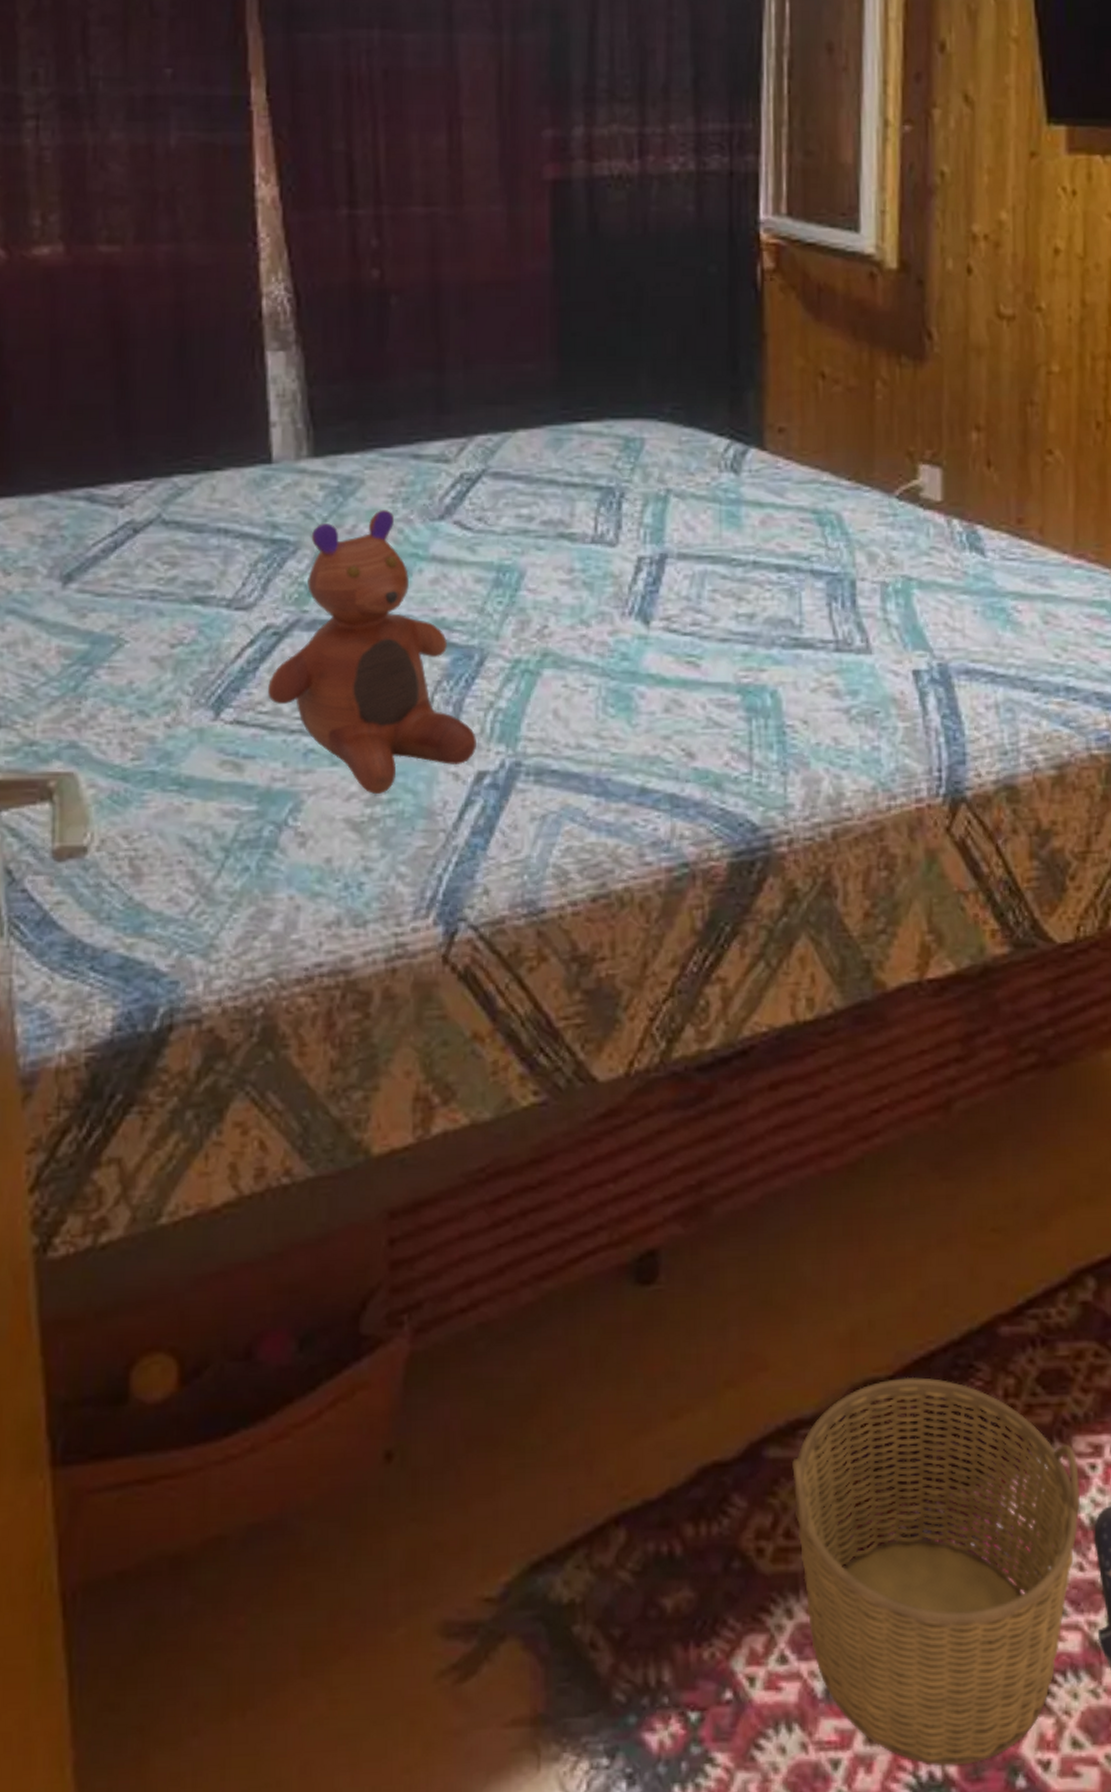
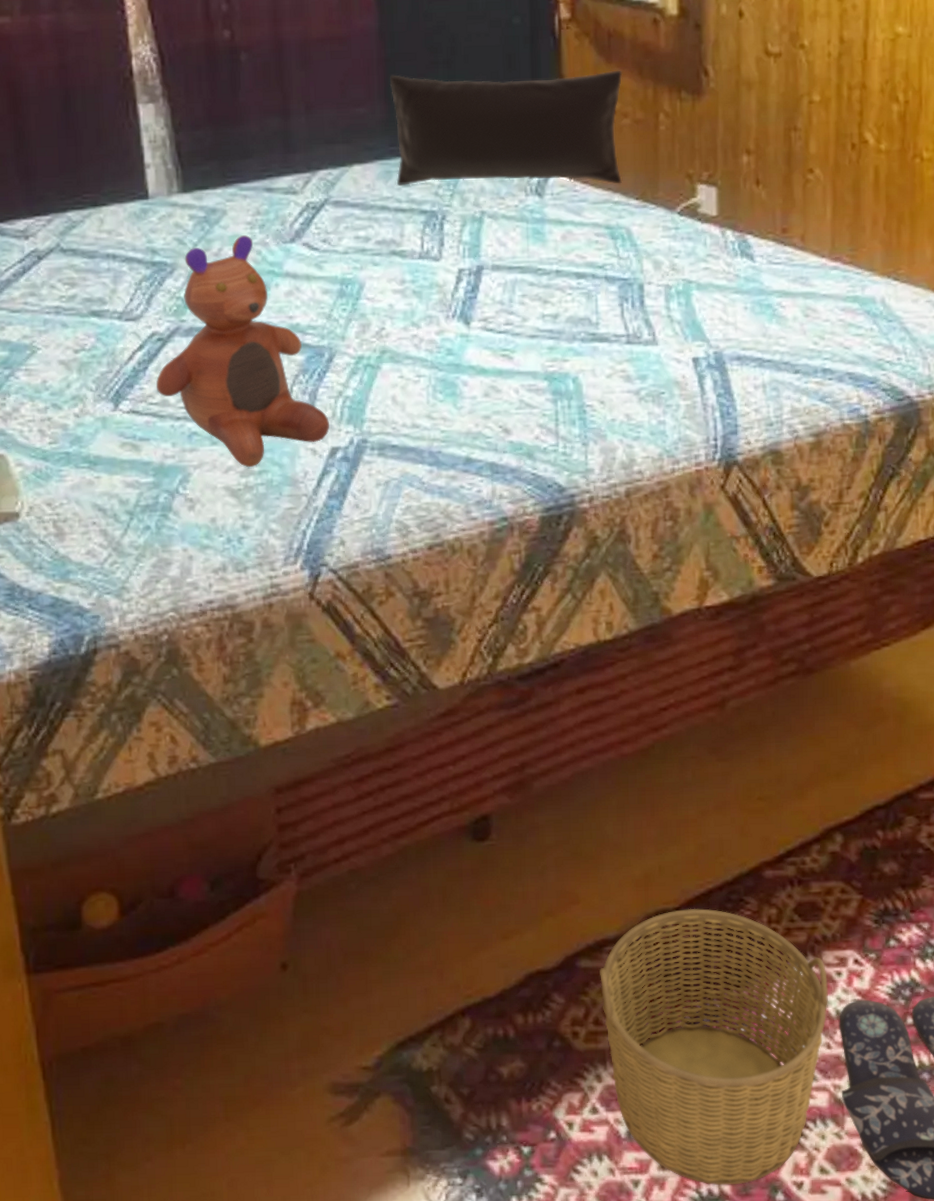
pillow: none [563,326,834,461] -> present [389,70,623,186]

